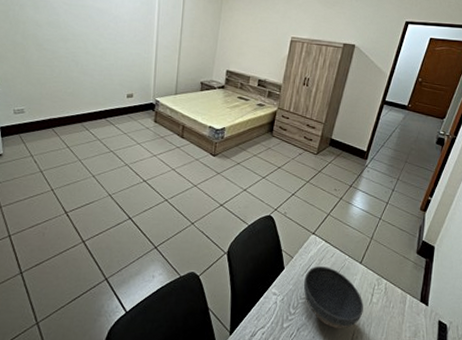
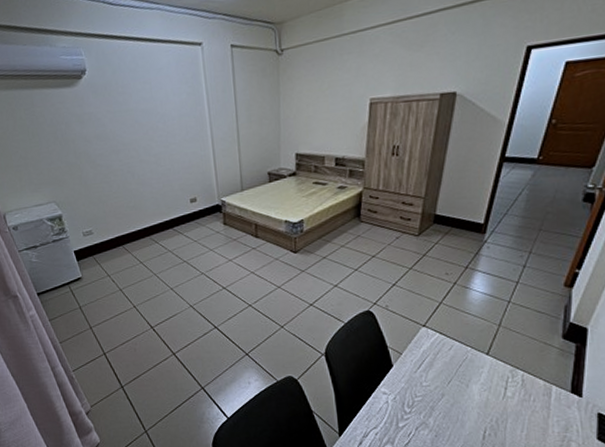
bowl: present [303,266,363,329] -> none [417,361,495,427]

